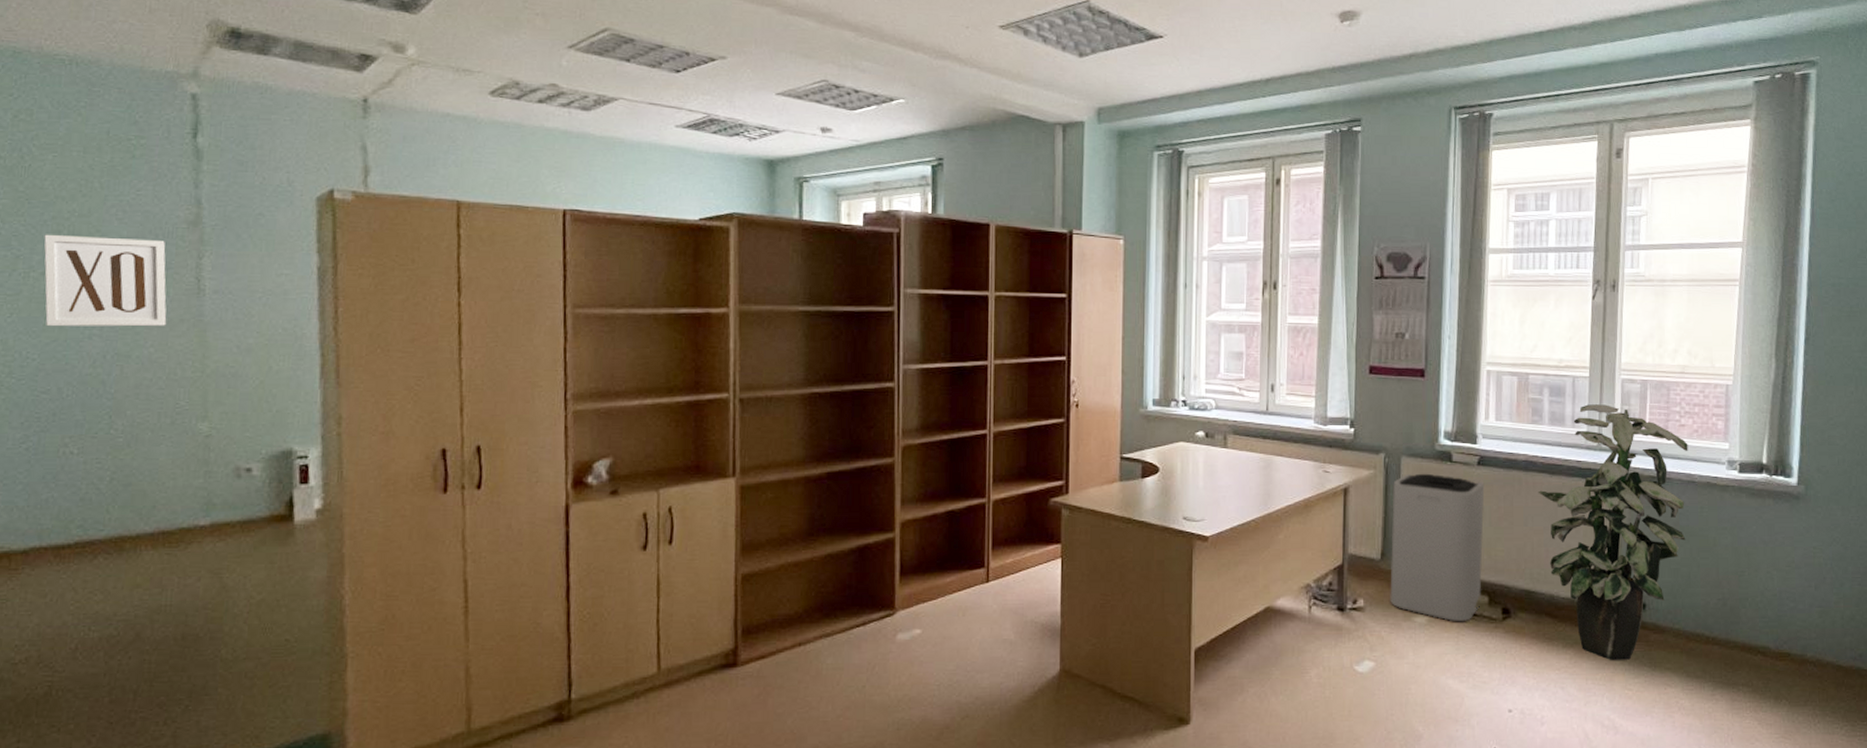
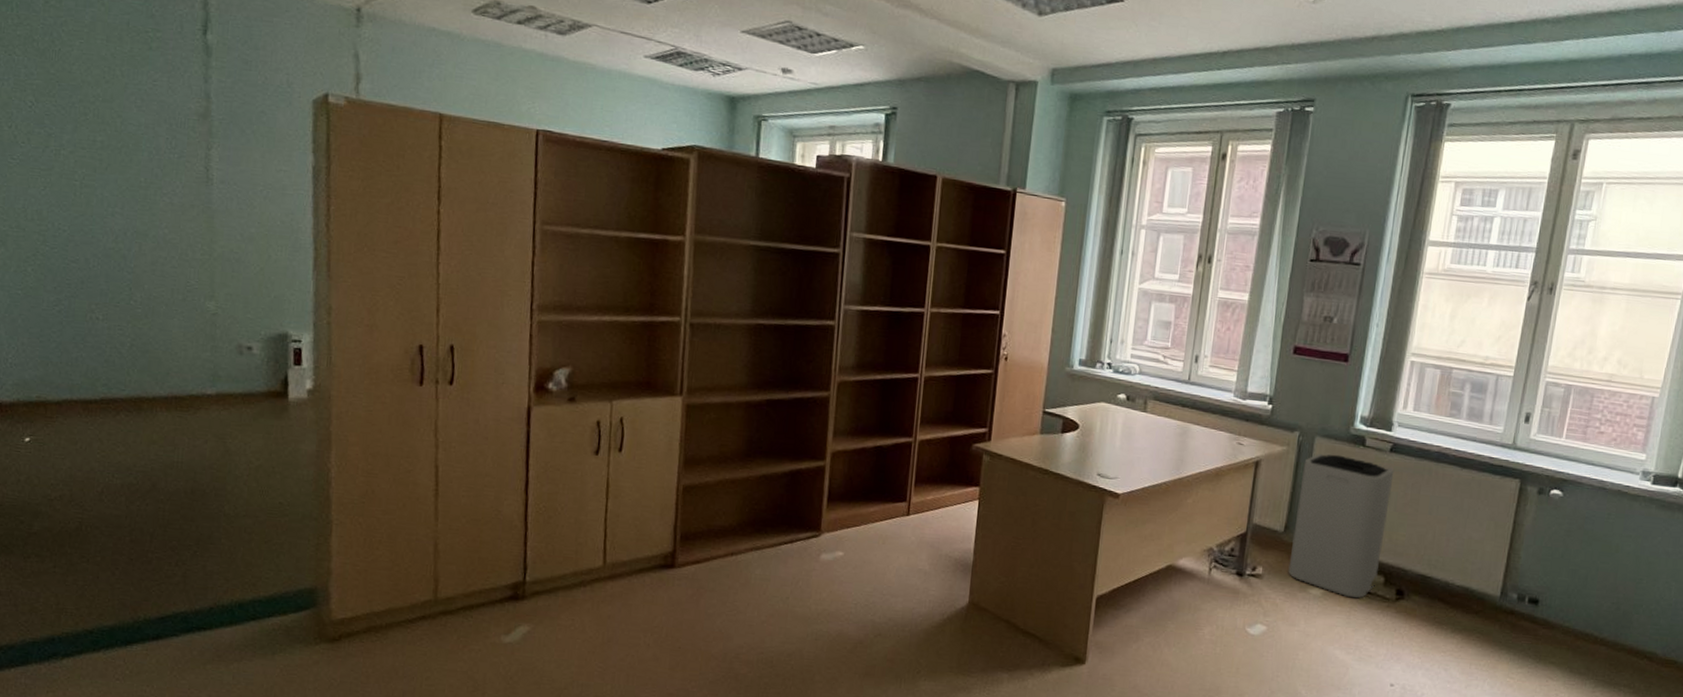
wall art: present [44,234,167,327] -> none [72,115,179,210]
indoor plant: present [1538,404,1688,660] -> none [1446,403,1605,651]

